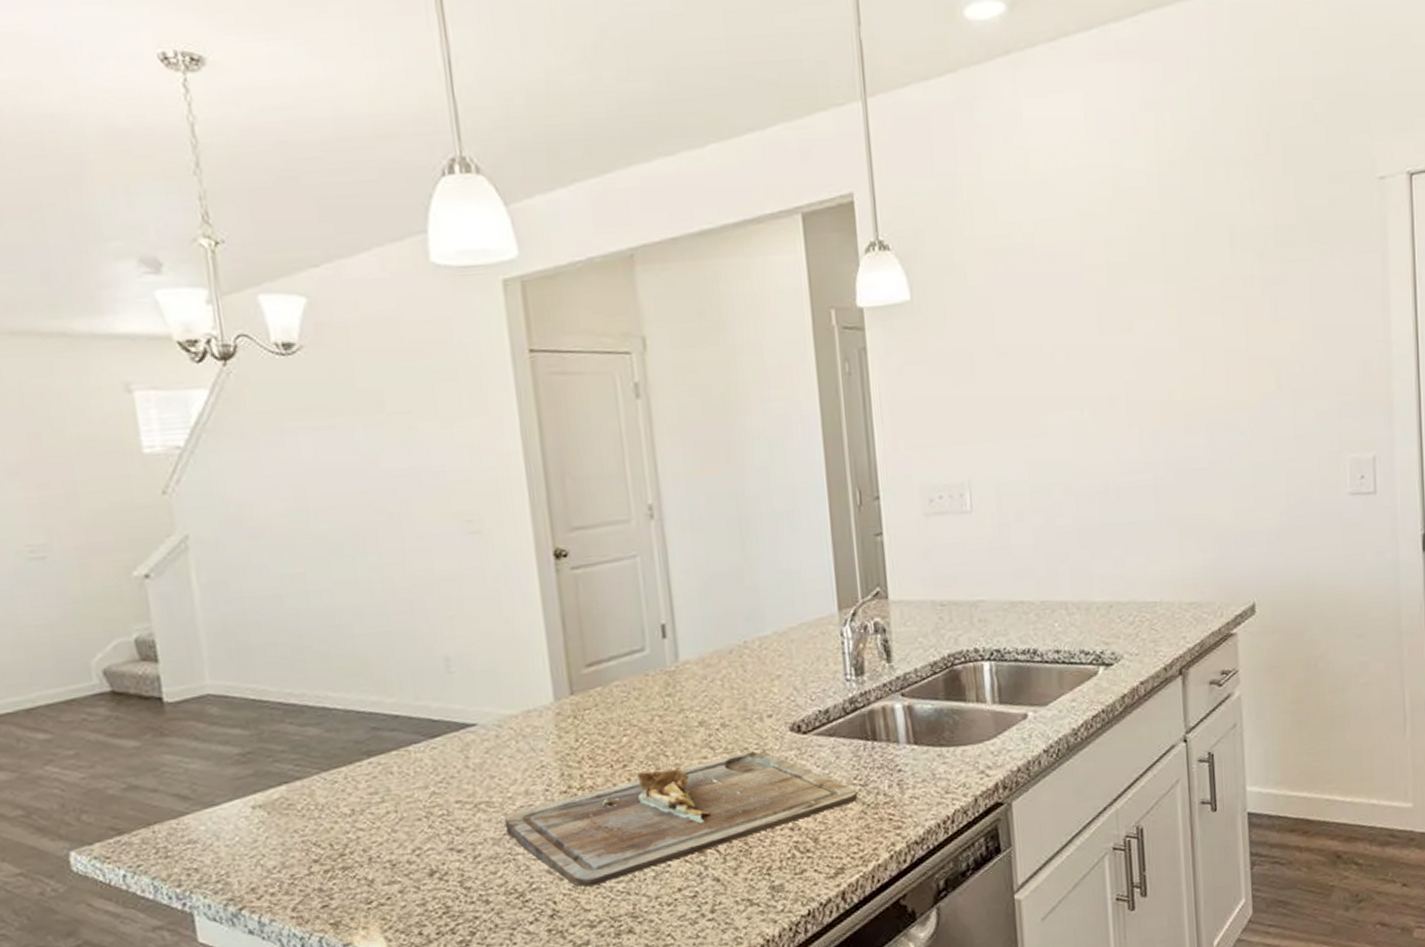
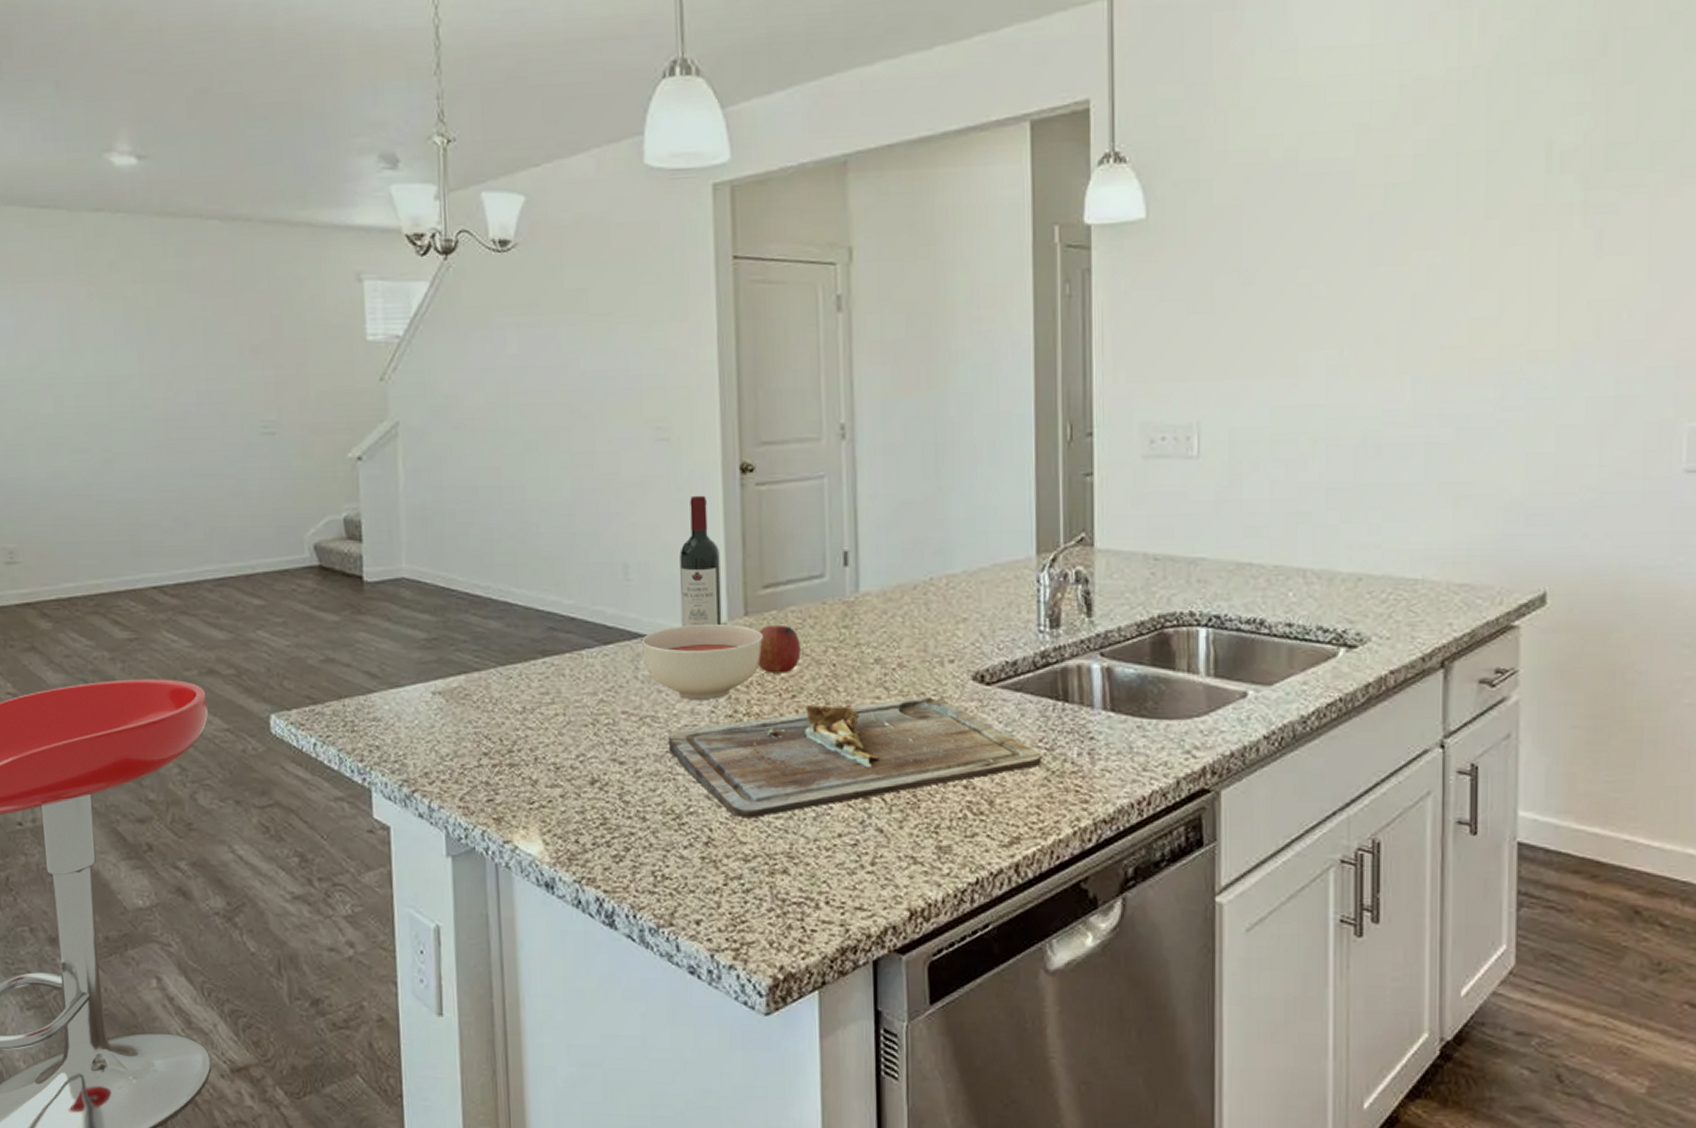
bowl: none [469,704,591,782] -> present [641,625,763,701]
wine bottle: none [500,583,549,712] -> present [679,495,722,627]
fruit: none [586,700,629,747] -> present [758,626,801,673]

